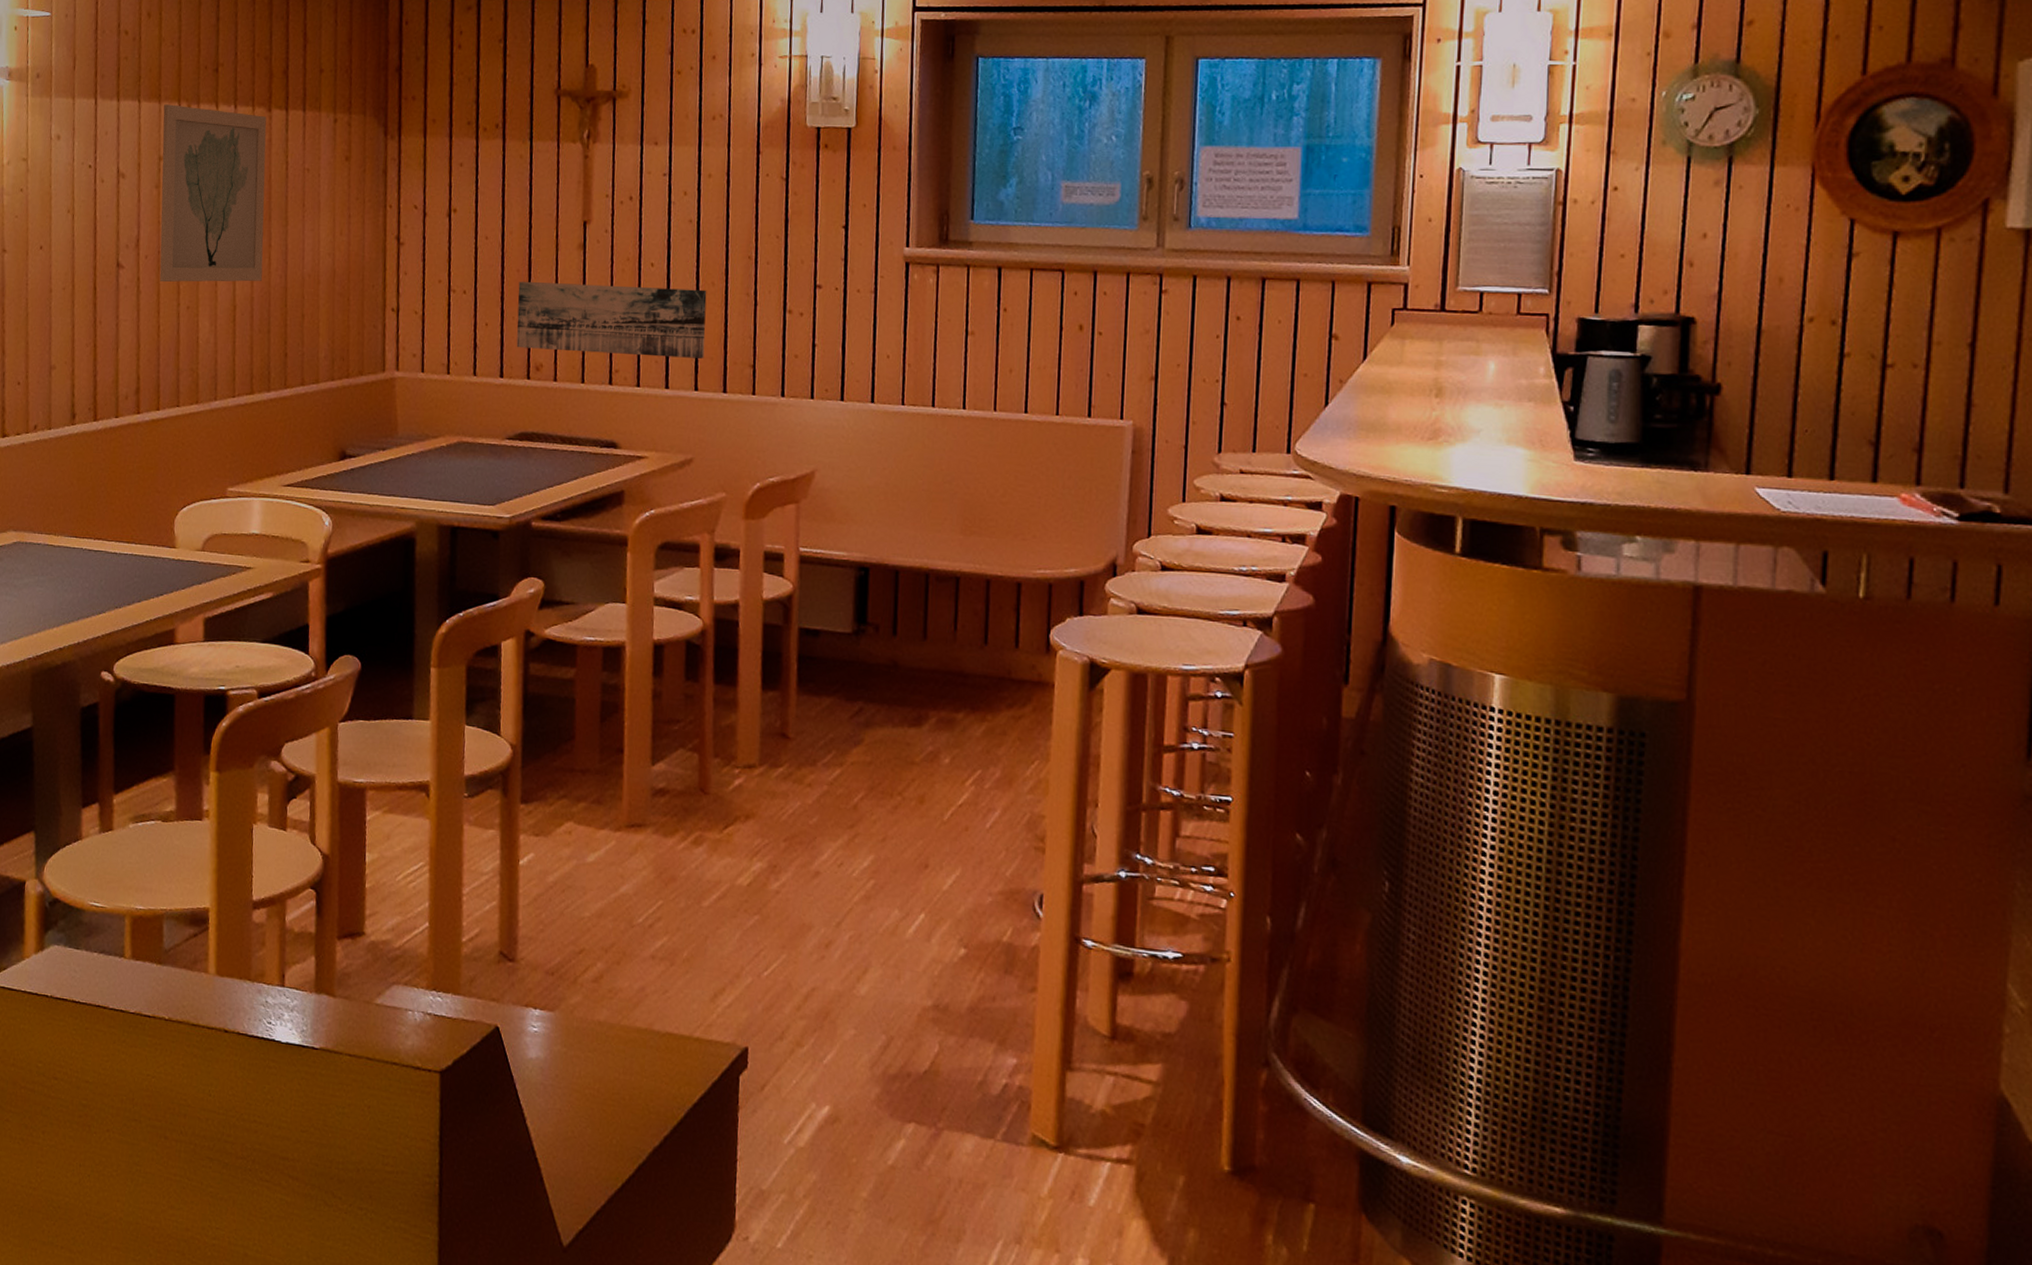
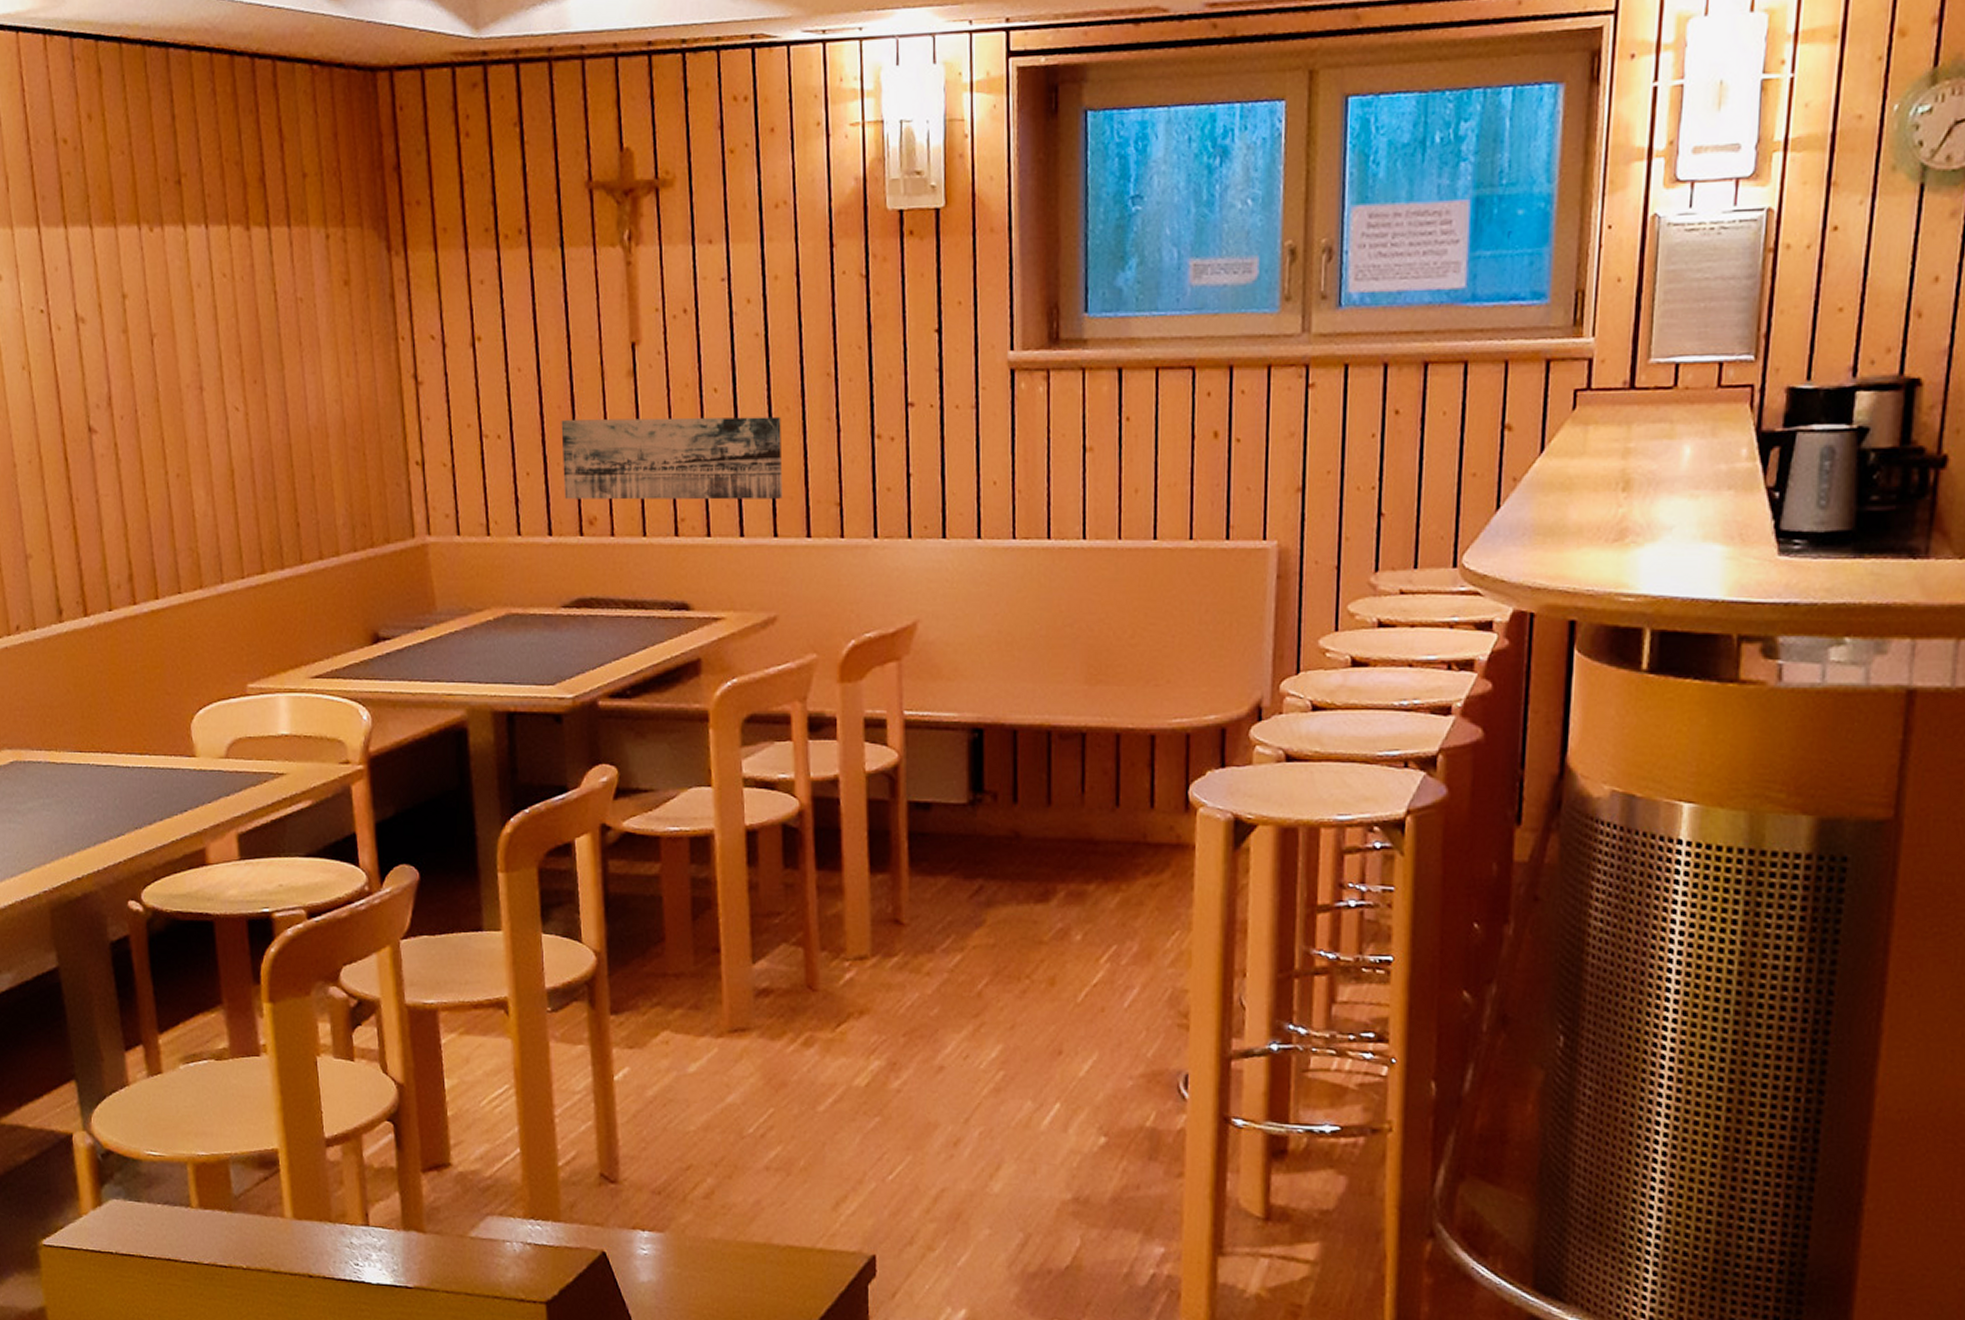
wall art: present [159,104,267,282] -> none [121,228,262,446]

